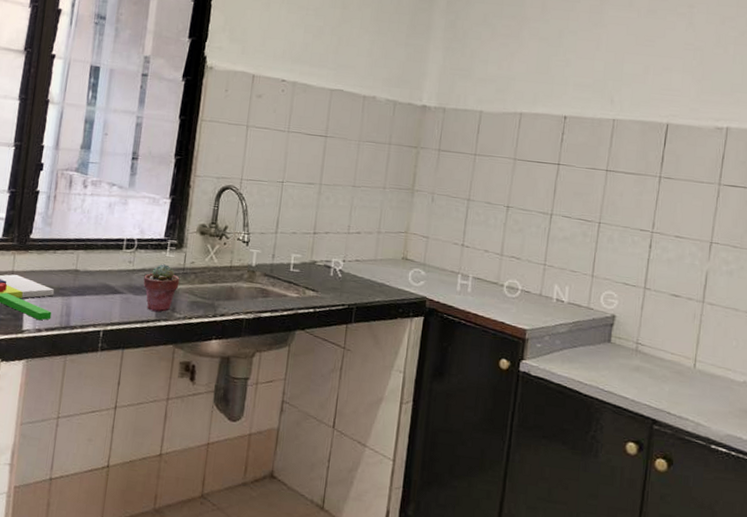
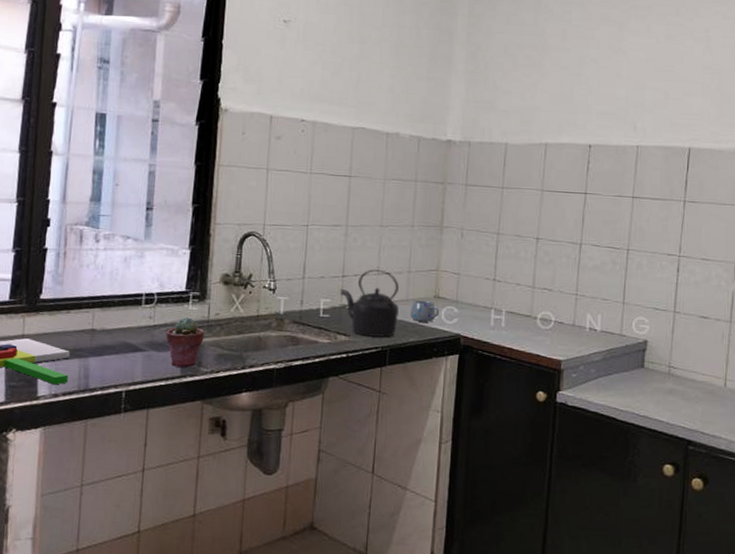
kettle: none [310,228,368,295] -> present [340,269,399,338]
mug: none [378,260,407,283] -> present [410,299,440,322]

